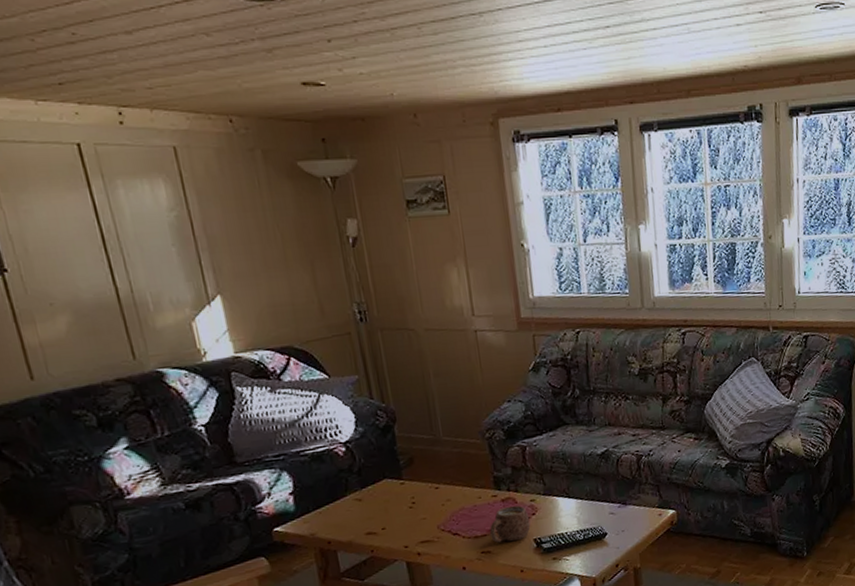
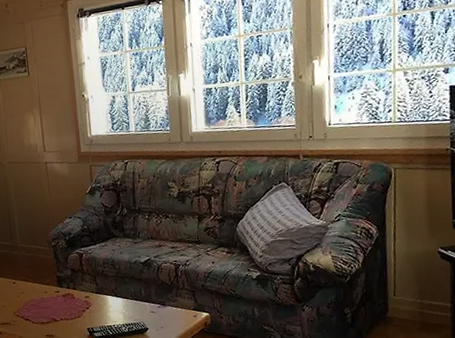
mug: present [490,505,531,543] -> none [53,300,85,329]

